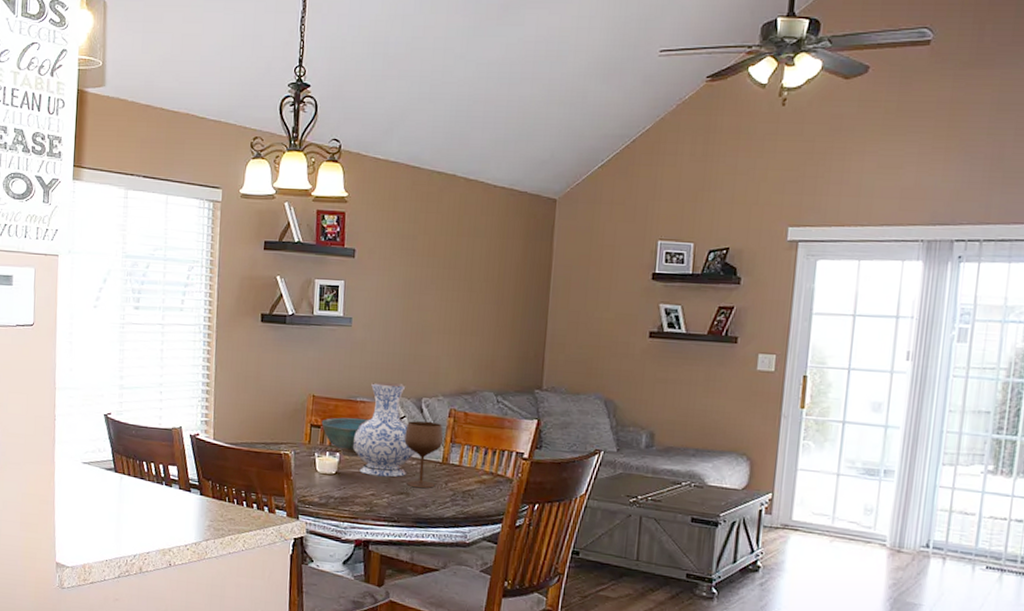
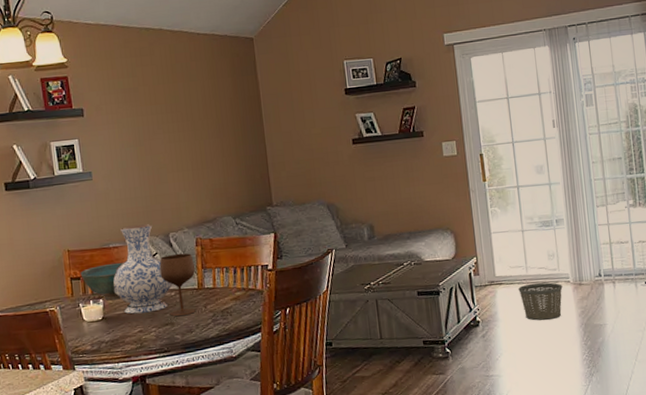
basket: none [817,537,875,585] -> present [518,282,563,321]

